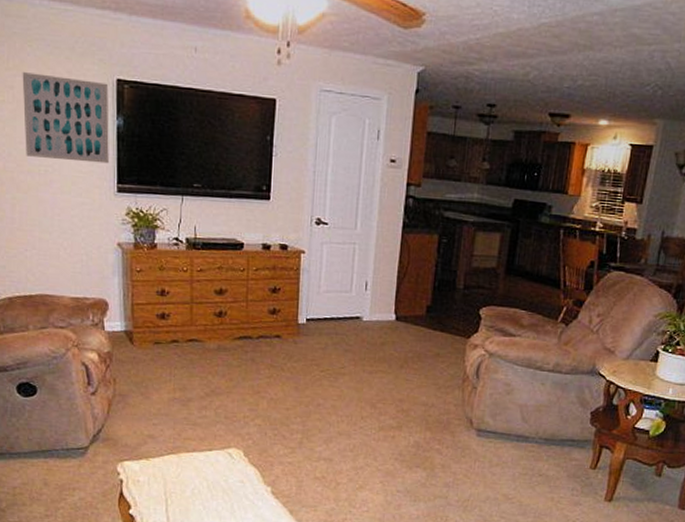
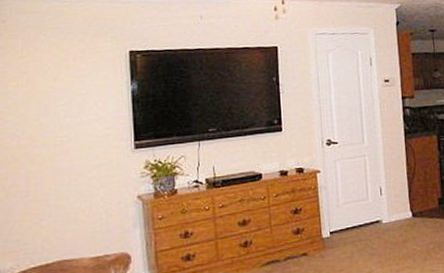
wall art: present [22,72,109,164] -> none [36,56,125,131]

